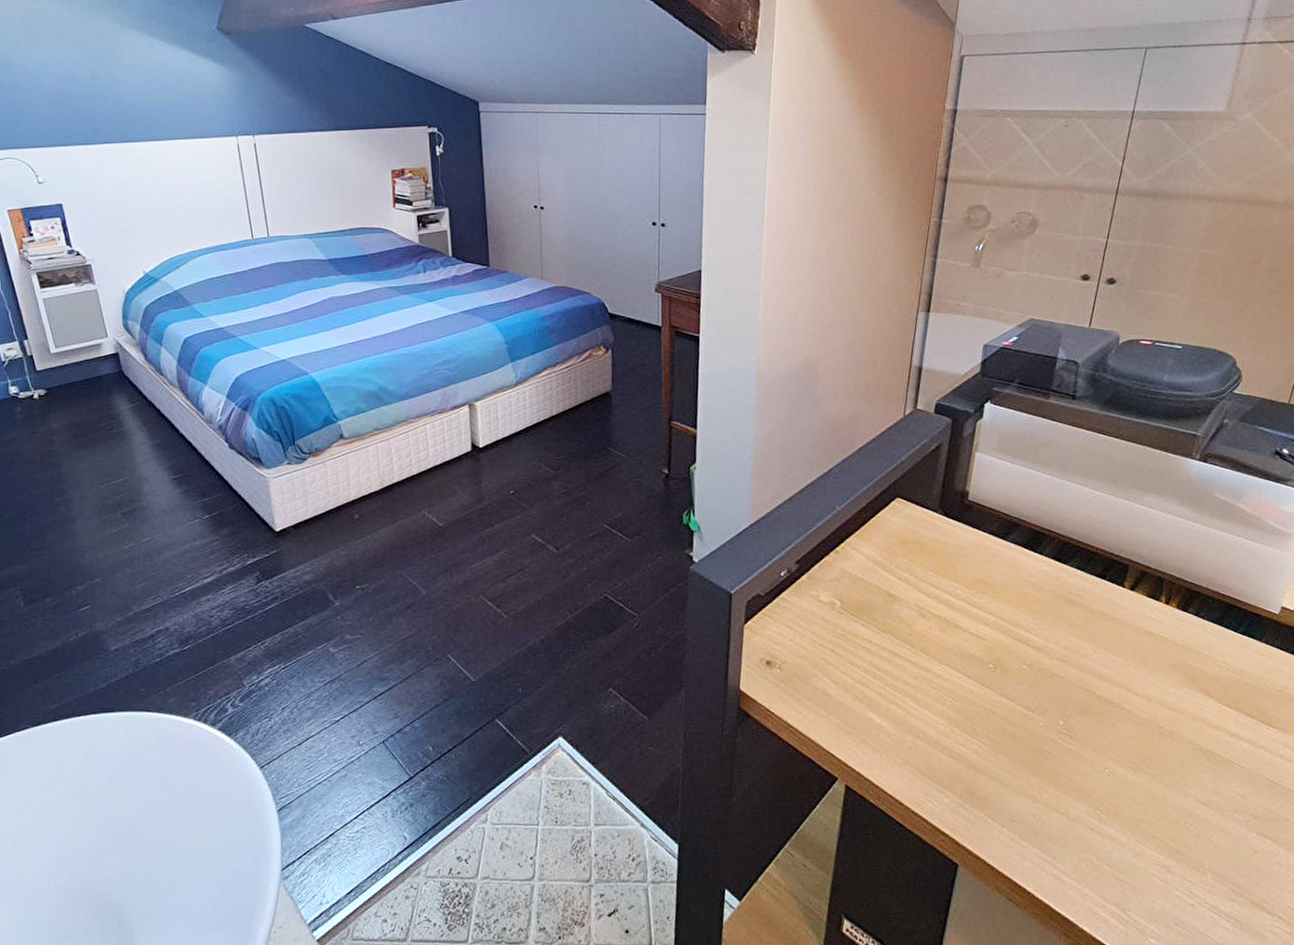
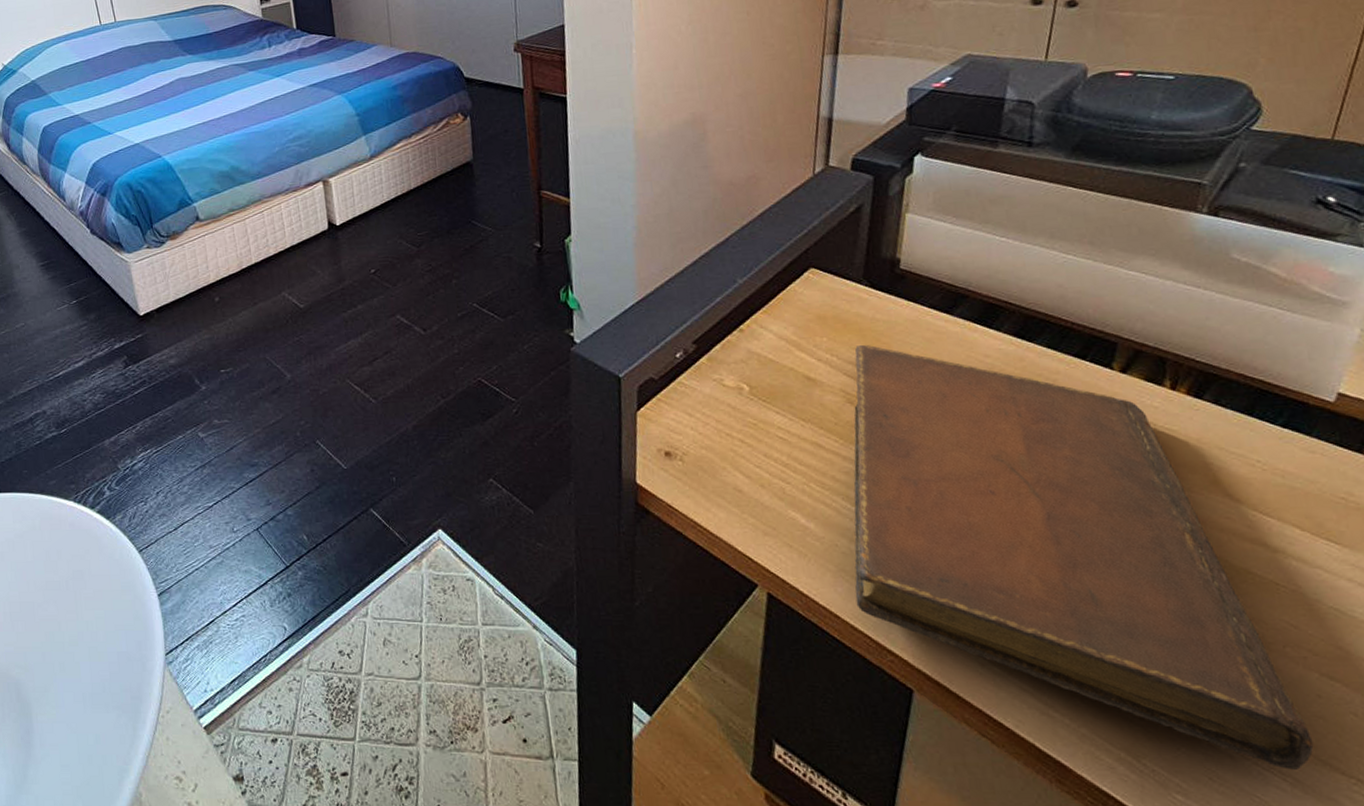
notebook: none [916,565,1250,913] -> present [853,344,1314,770]

